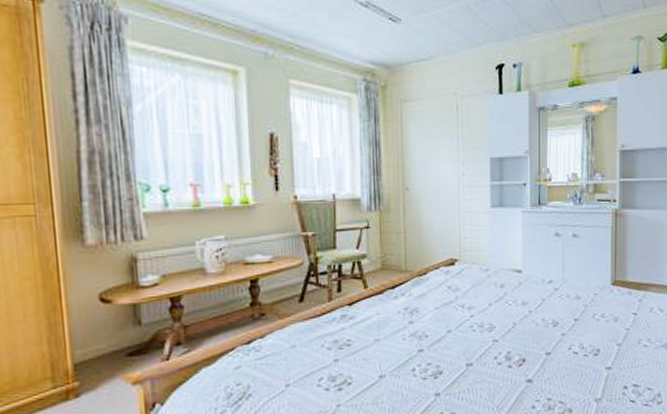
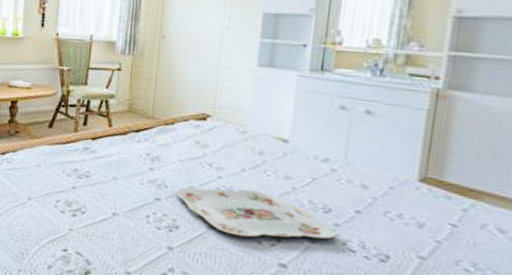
serving tray: none [436,320,564,366] -> present [176,187,336,239]

